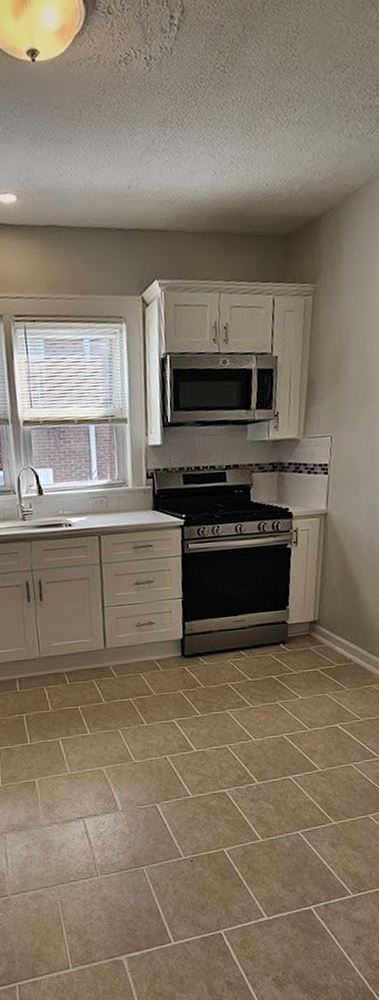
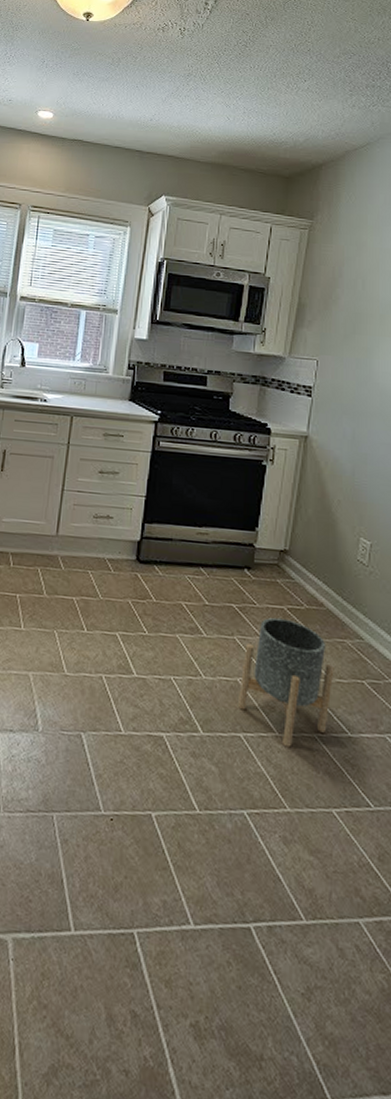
planter: none [285,678,364,778] -> present [238,617,334,748]

